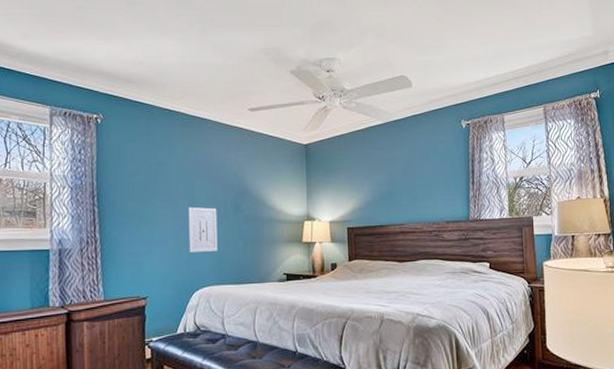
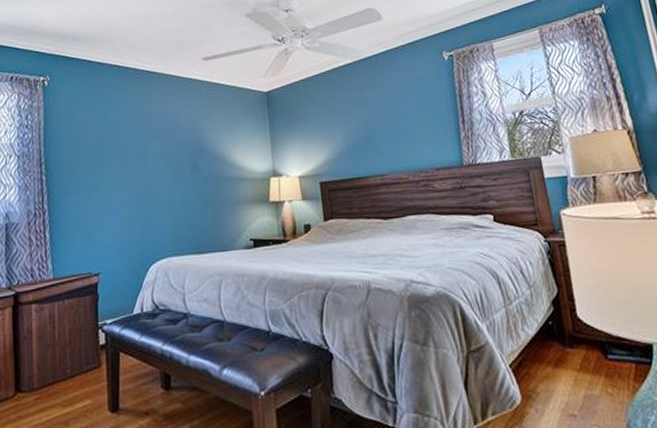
wall art: present [188,206,218,253] -> none [141,168,175,221]

